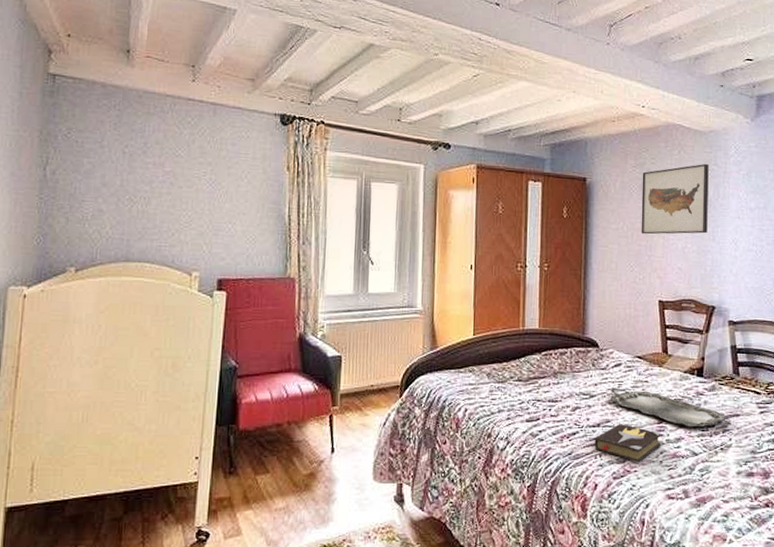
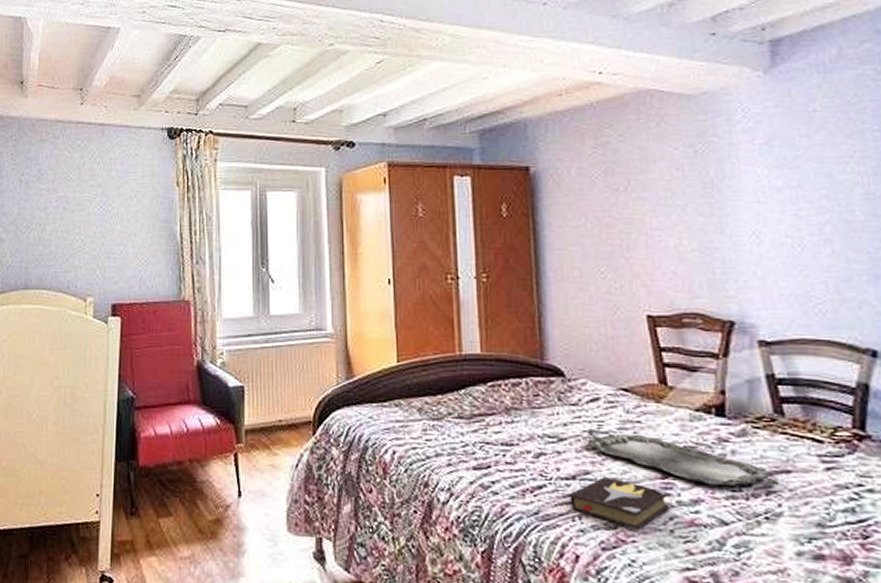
wall art: present [641,163,709,235] -> none [607,135,712,231]

